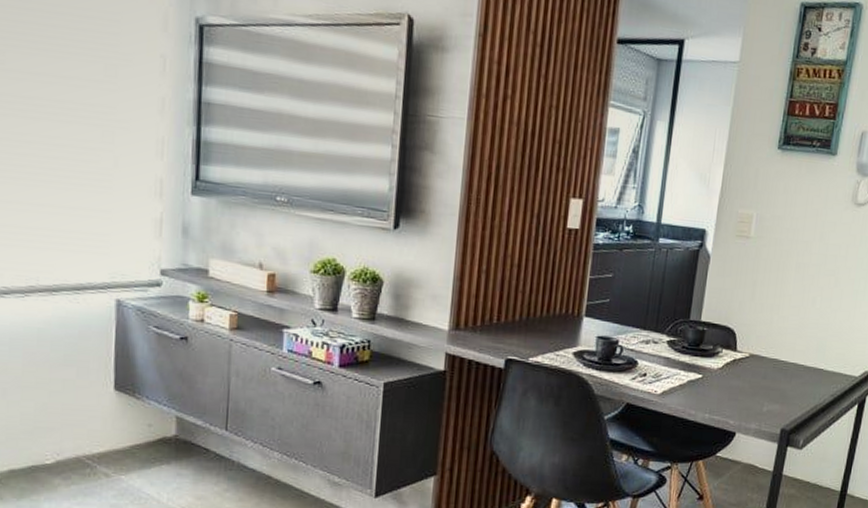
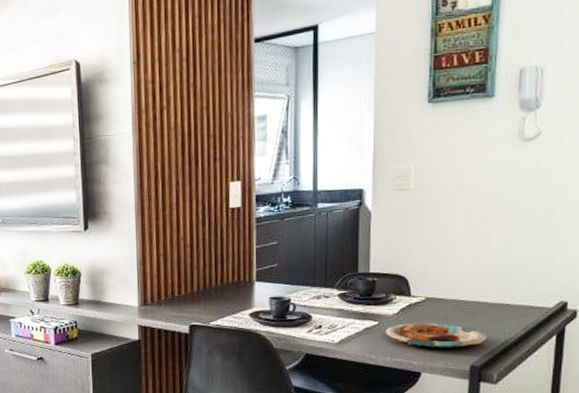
plate: none [708,379,800,410] -> present [386,323,487,348]

